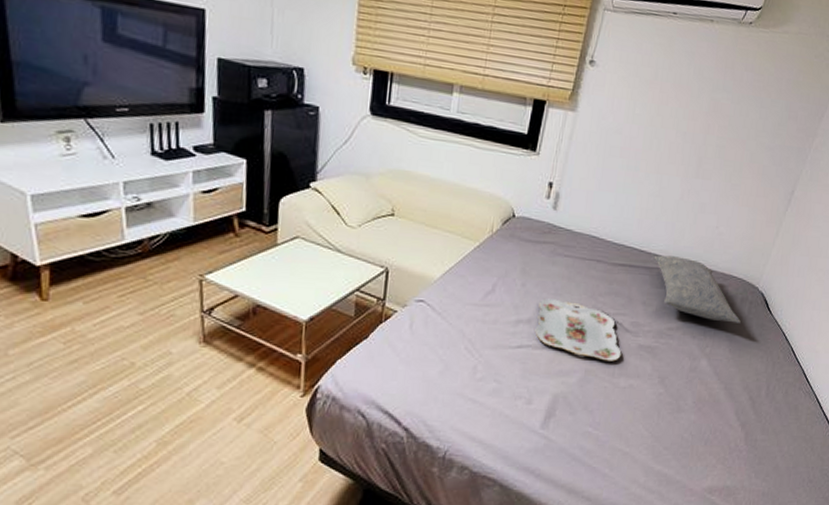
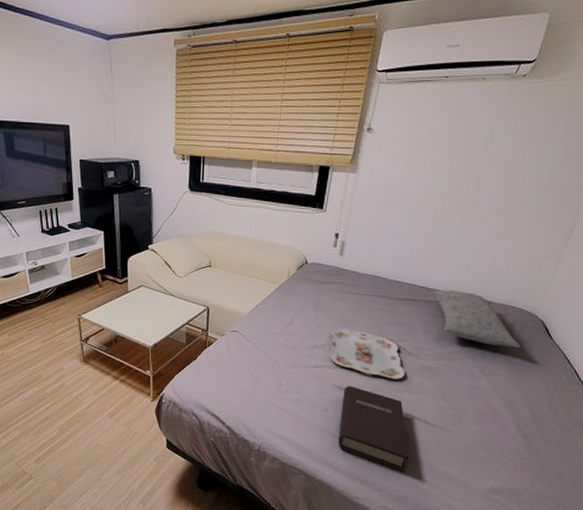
book: none [542,371,623,475] -> present [338,386,410,472]

